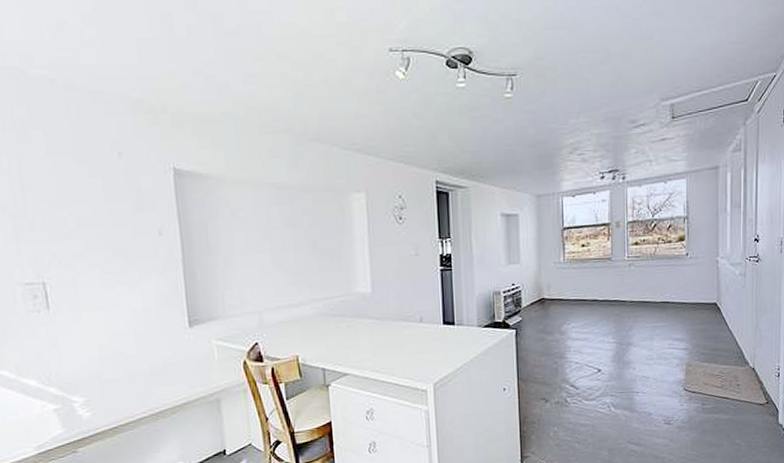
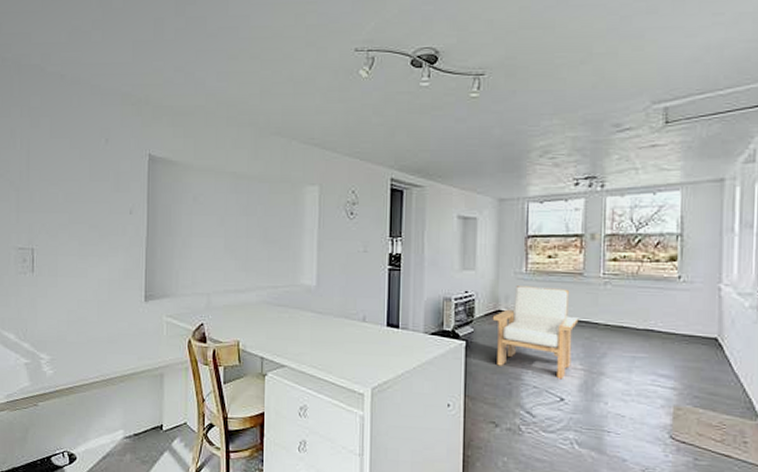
armchair: none [537,273,610,353] -> present [492,286,579,379]

